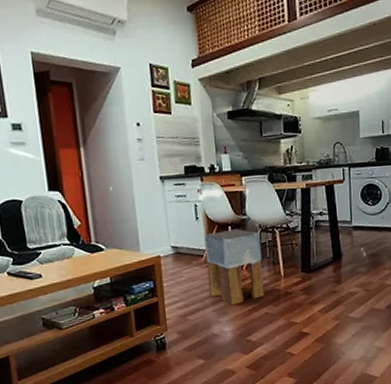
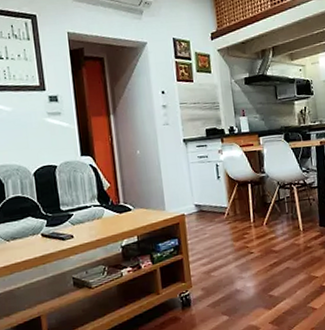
stool: present [204,229,265,306] -> none [226,186,285,261]

